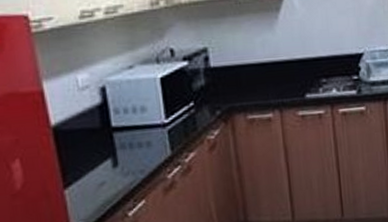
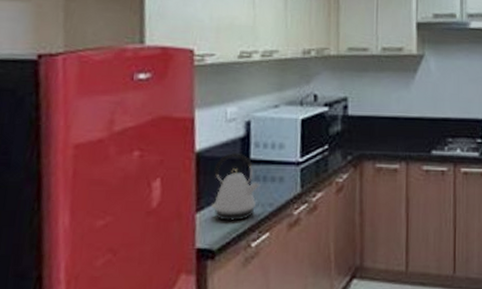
kettle: none [75,122,128,194] -> present [211,152,261,221]

